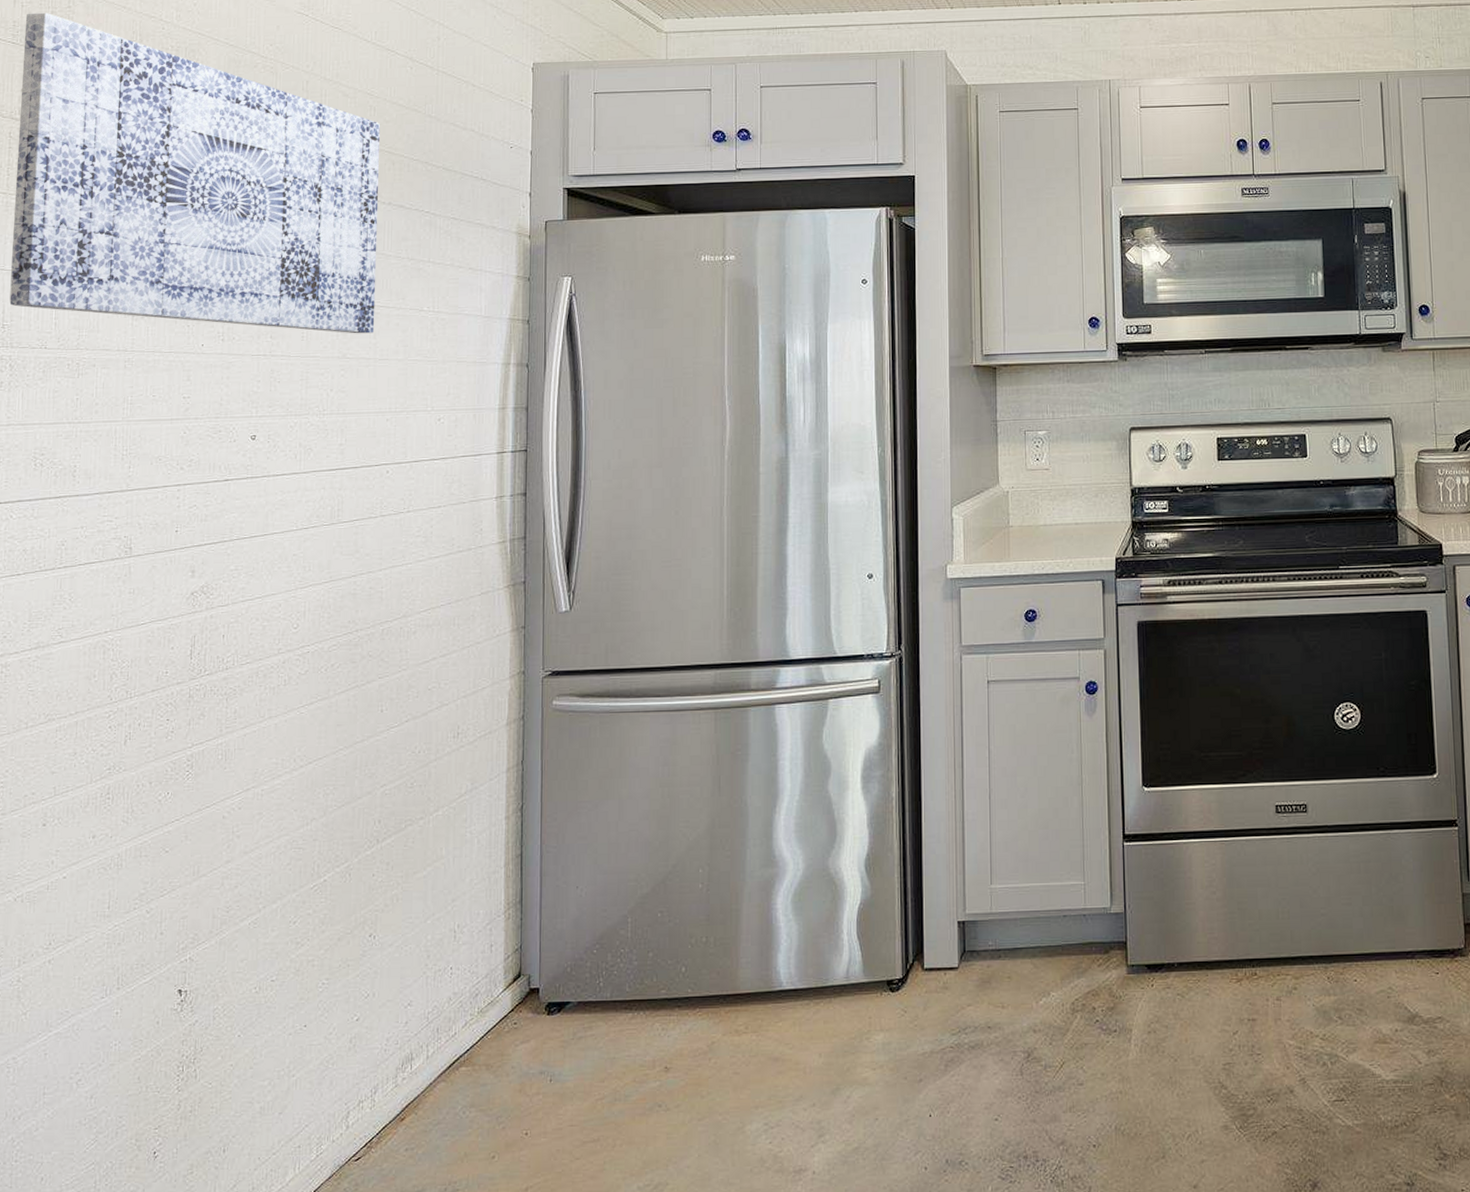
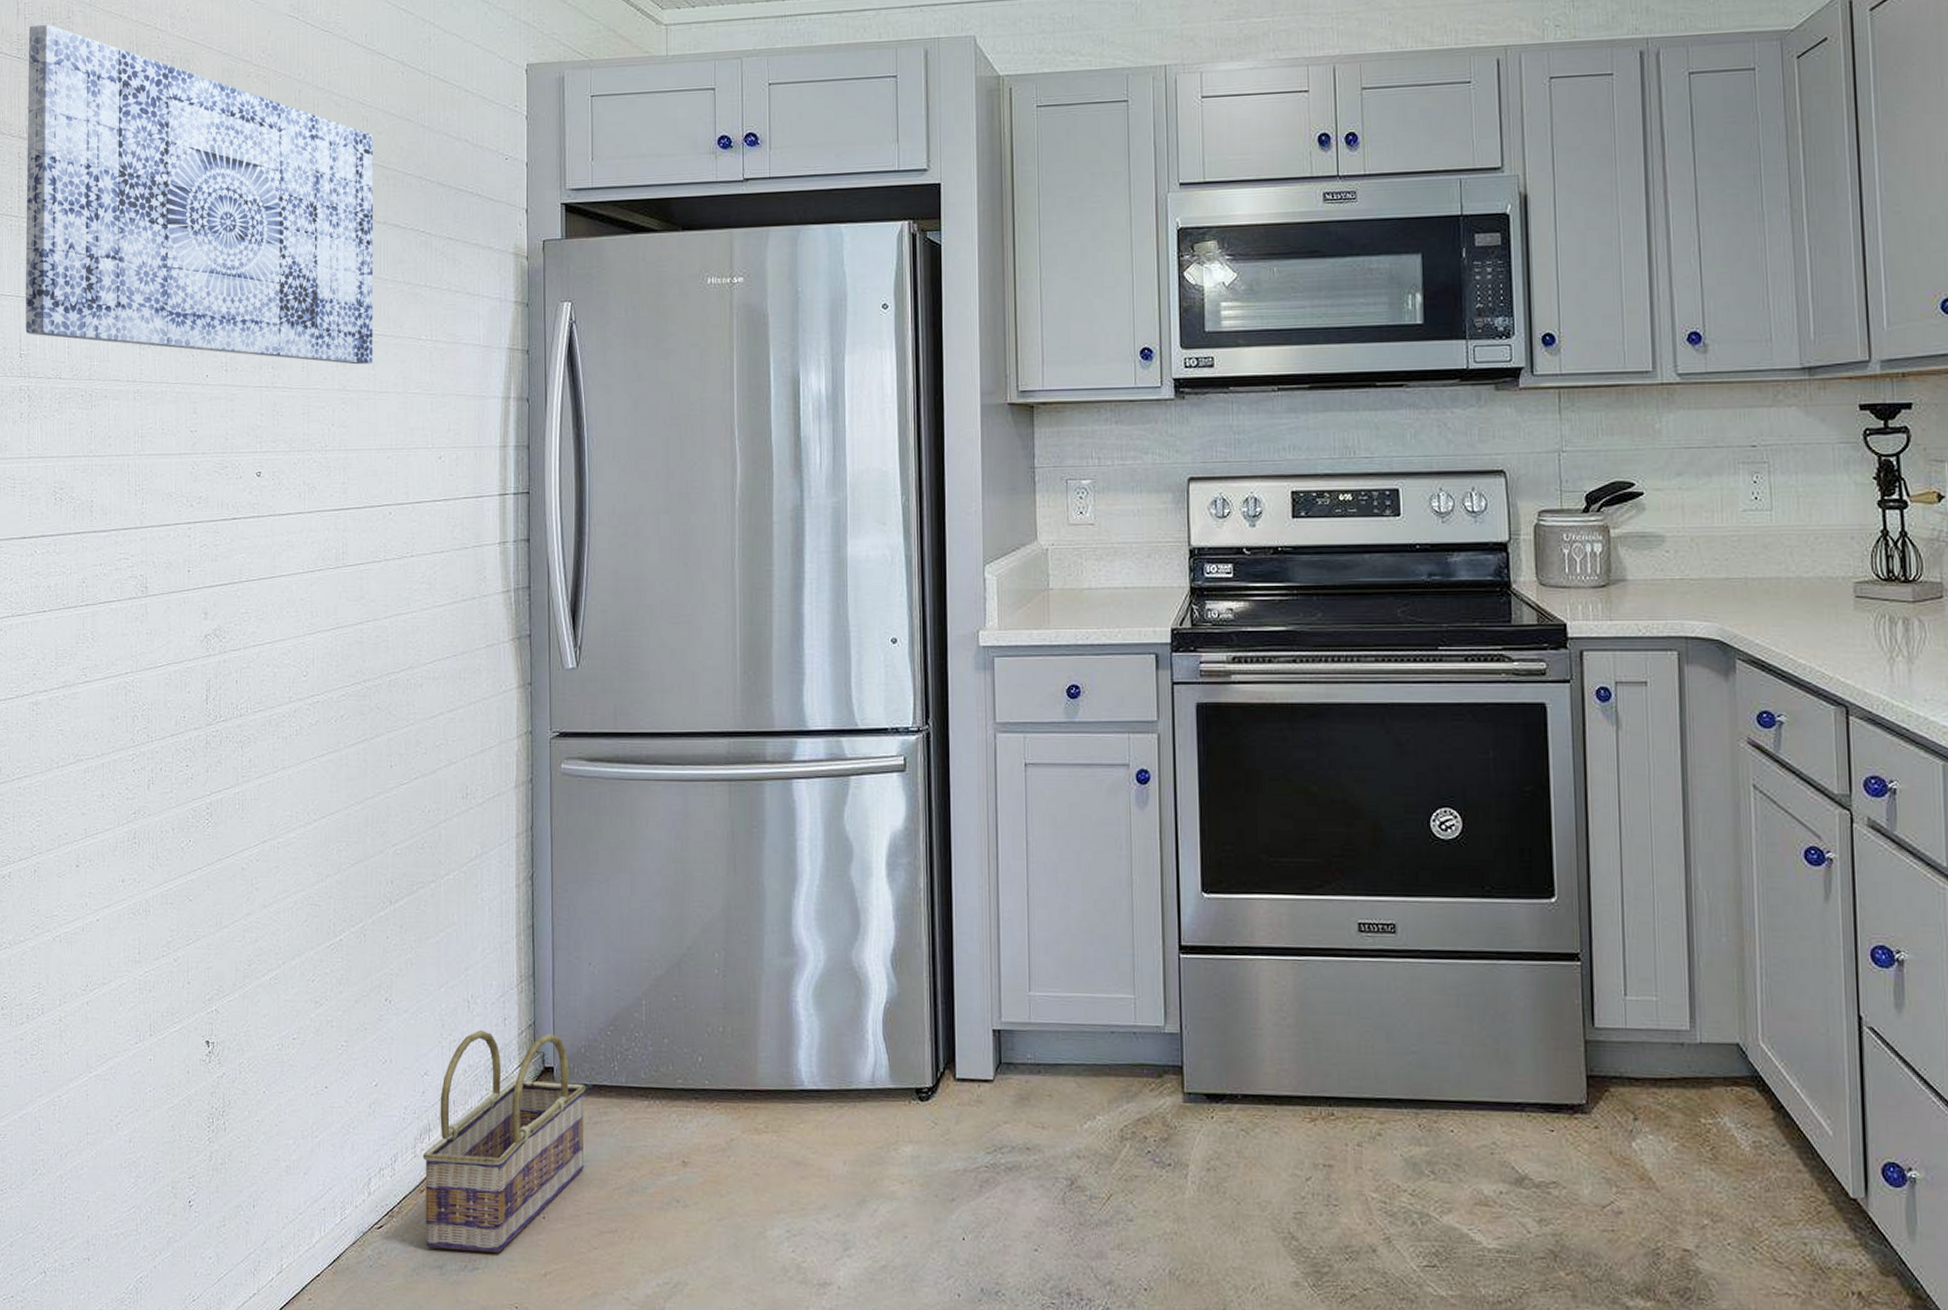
basket: none [404,956,571,1174] -> present [422,1030,586,1253]

